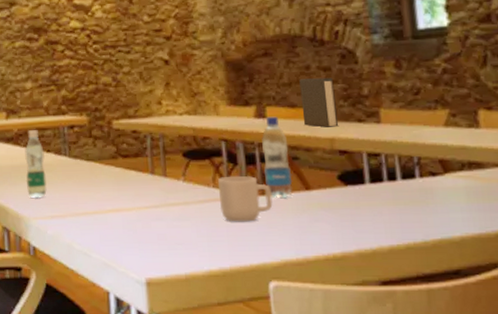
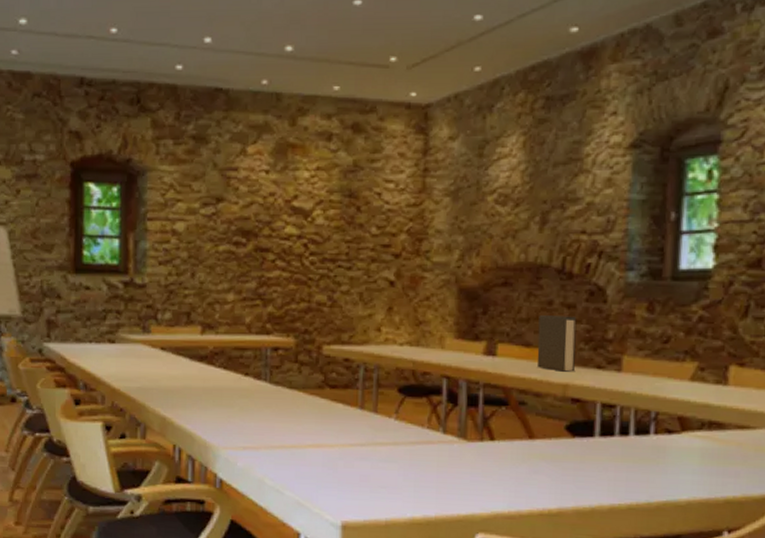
bottle: present [25,130,47,198] -> none [218,349,242,426]
mug: present [217,175,273,222] -> none [432,417,491,469]
bottle: present [262,116,293,198] -> none [486,354,517,445]

